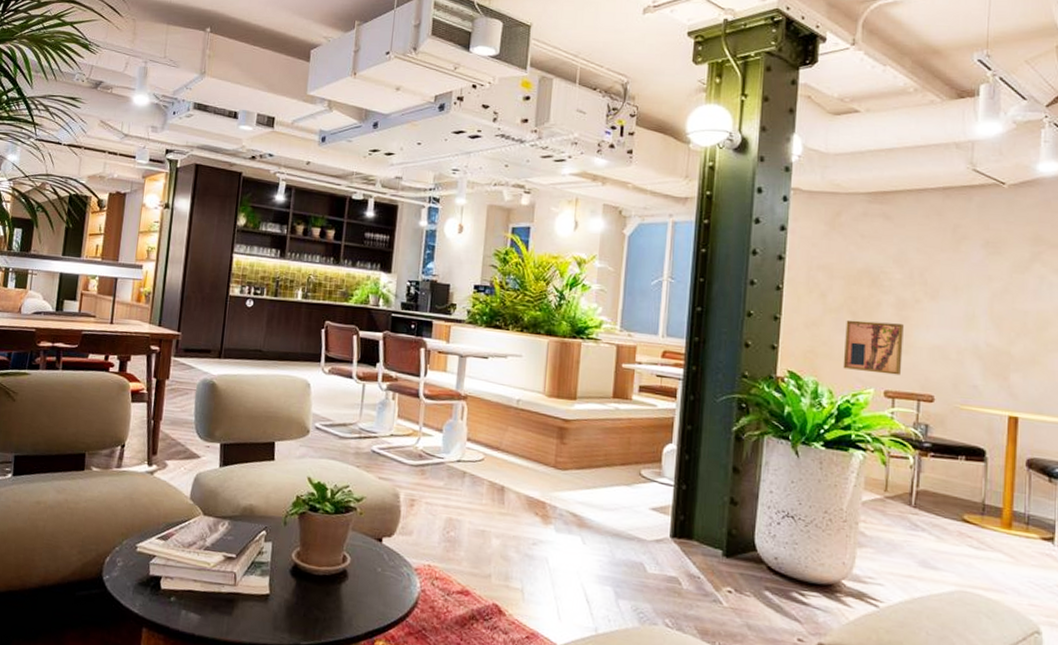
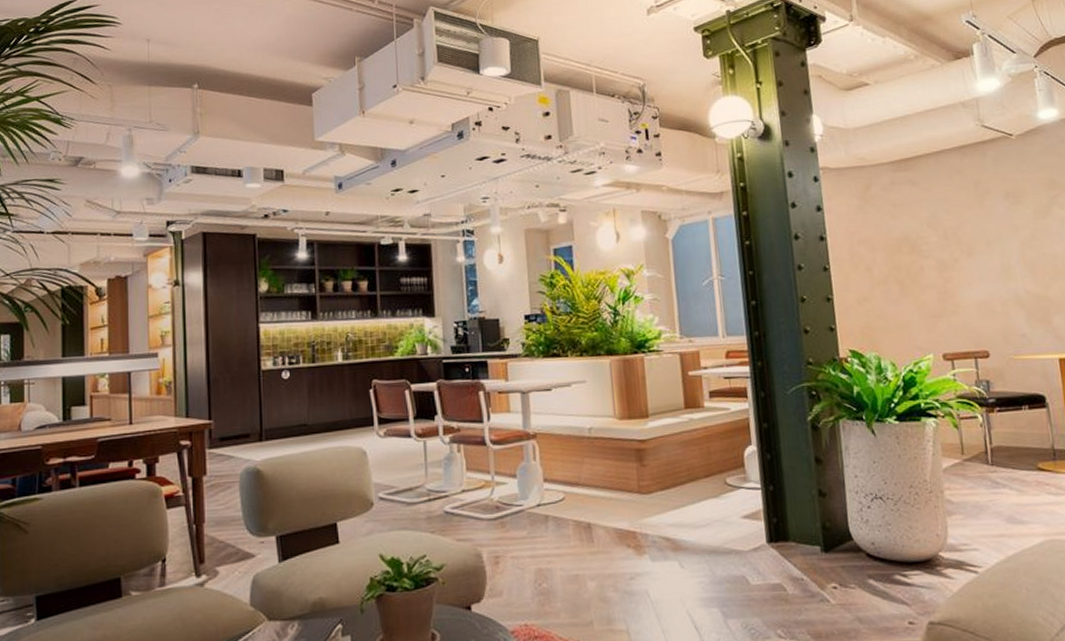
wall art: present [843,320,904,376] -> none [894,285,955,339]

